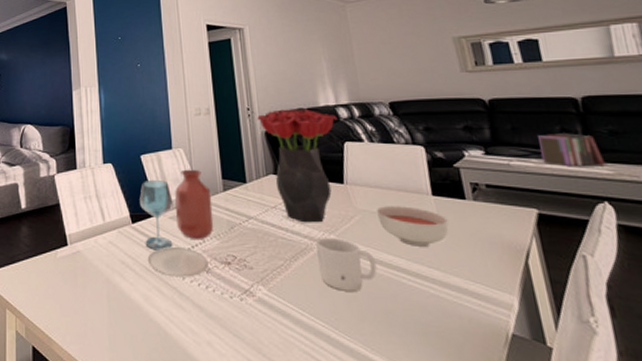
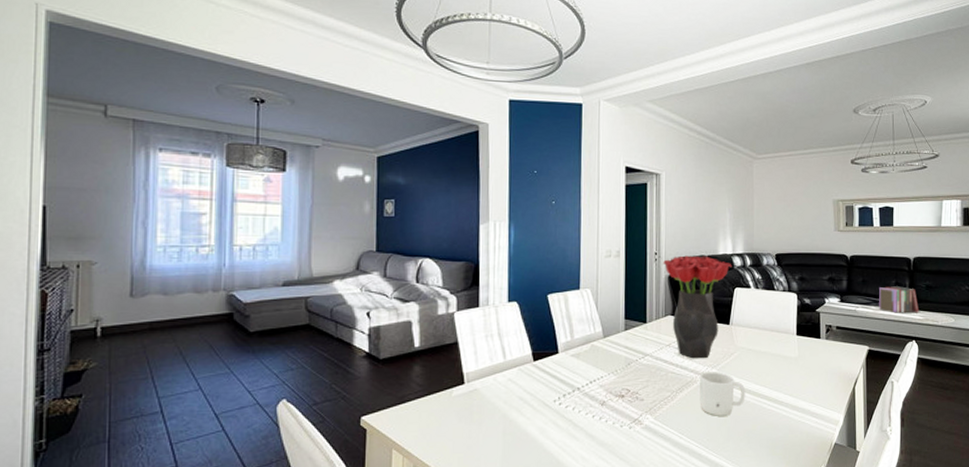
wine glass: present [140,179,173,250] -> none [543,318,576,386]
plate: present [147,246,209,277] -> none [546,382,604,411]
vase: present [175,169,214,239] -> none [578,309,613,375]
bowl: present [376,206,449,246] -> none [752,344,805,377]

